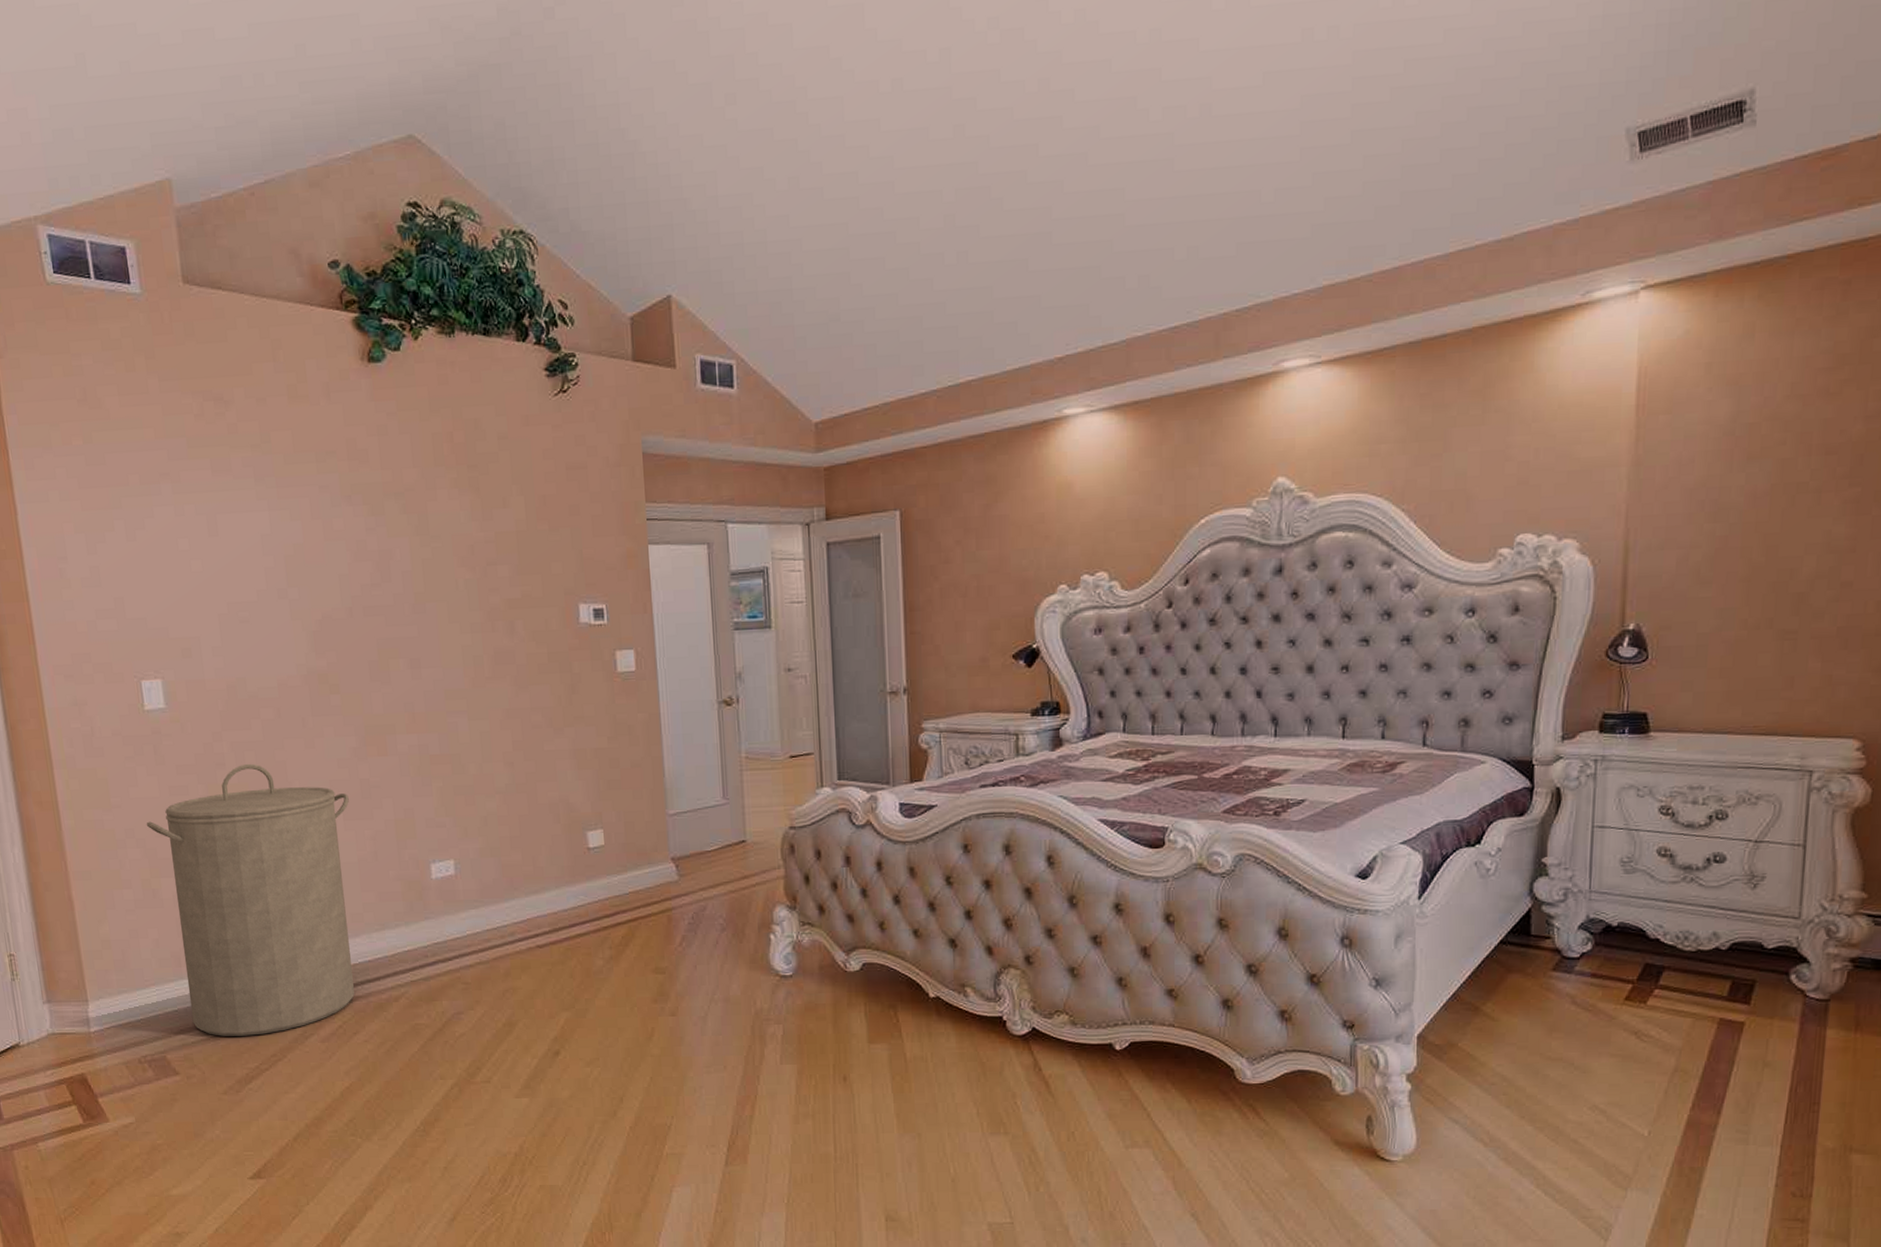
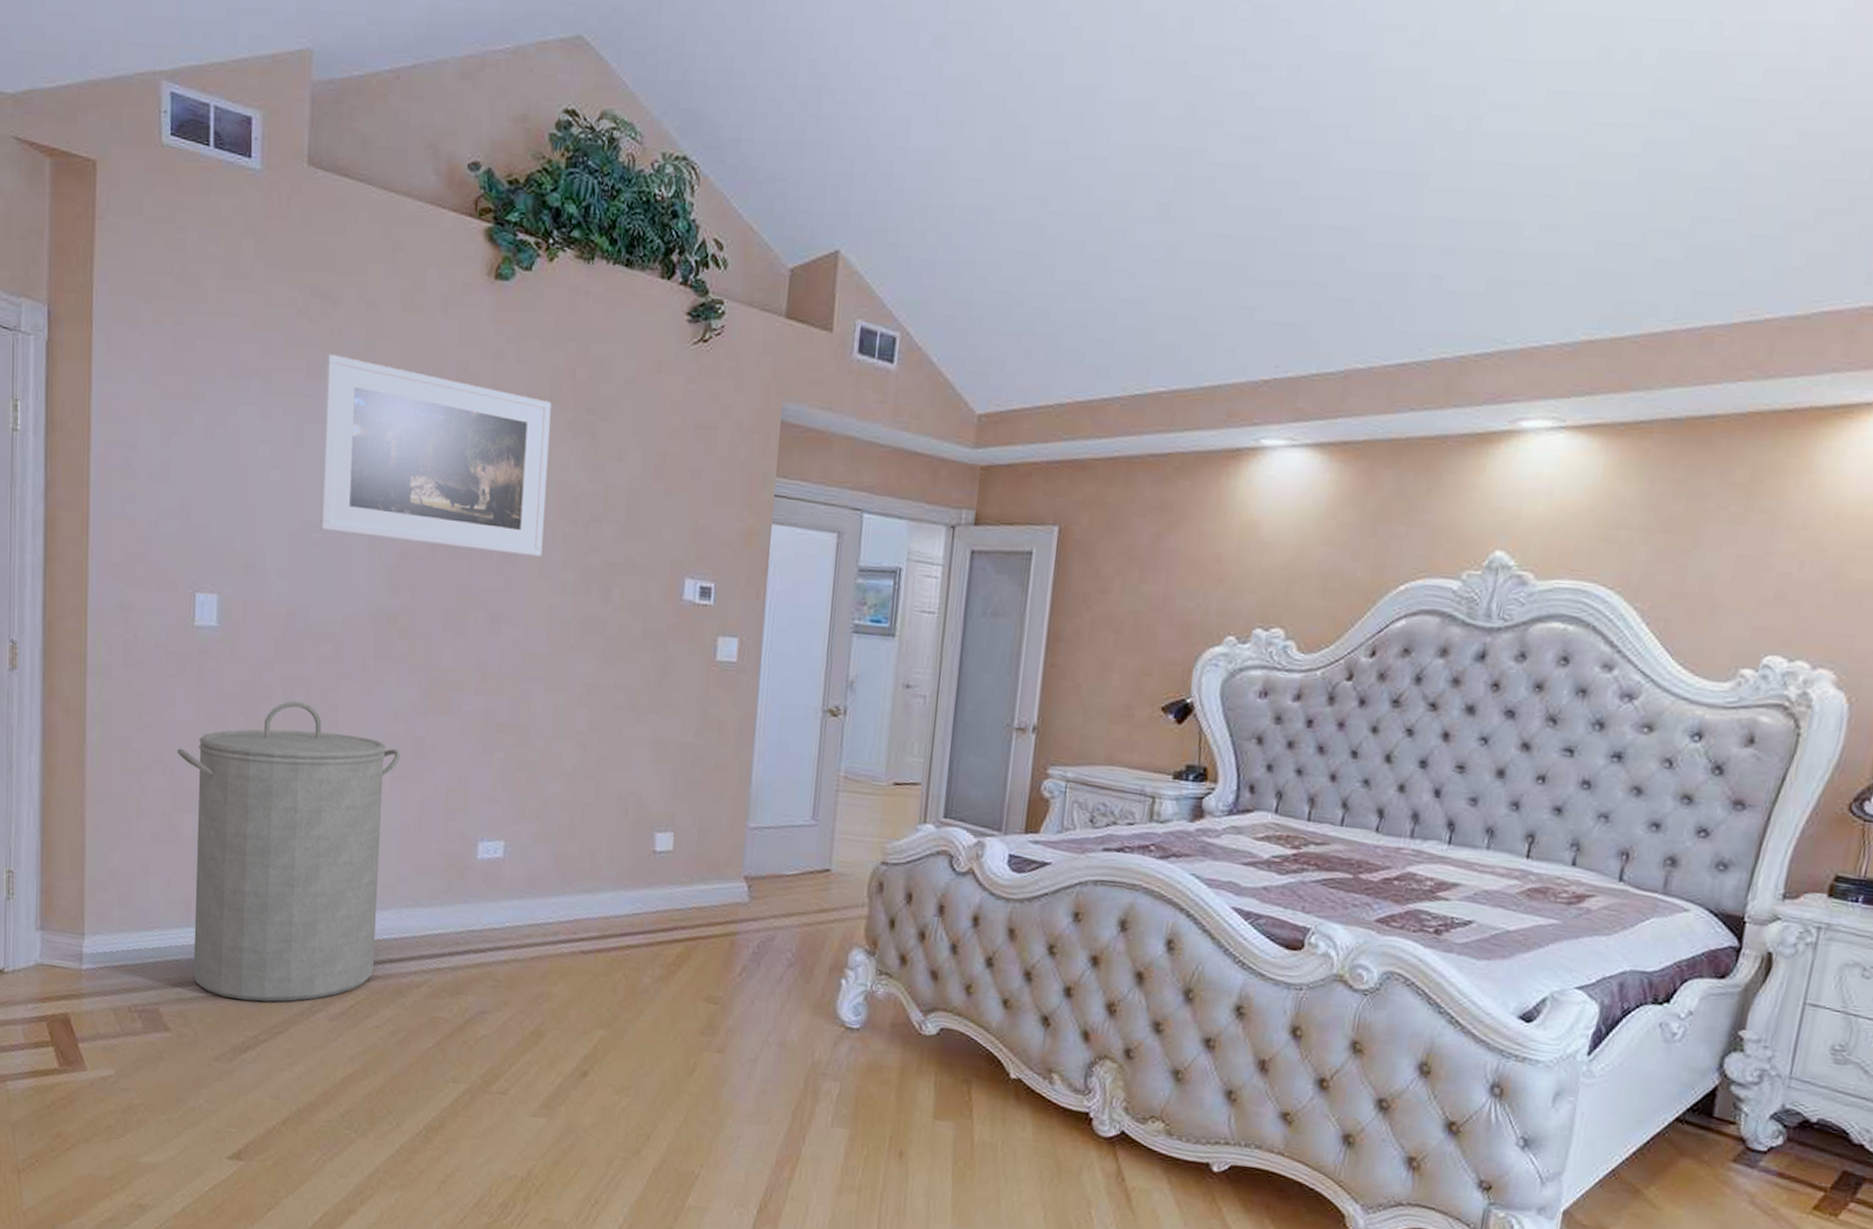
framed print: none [227,450,448,608] -> present [319,354,551,556]

